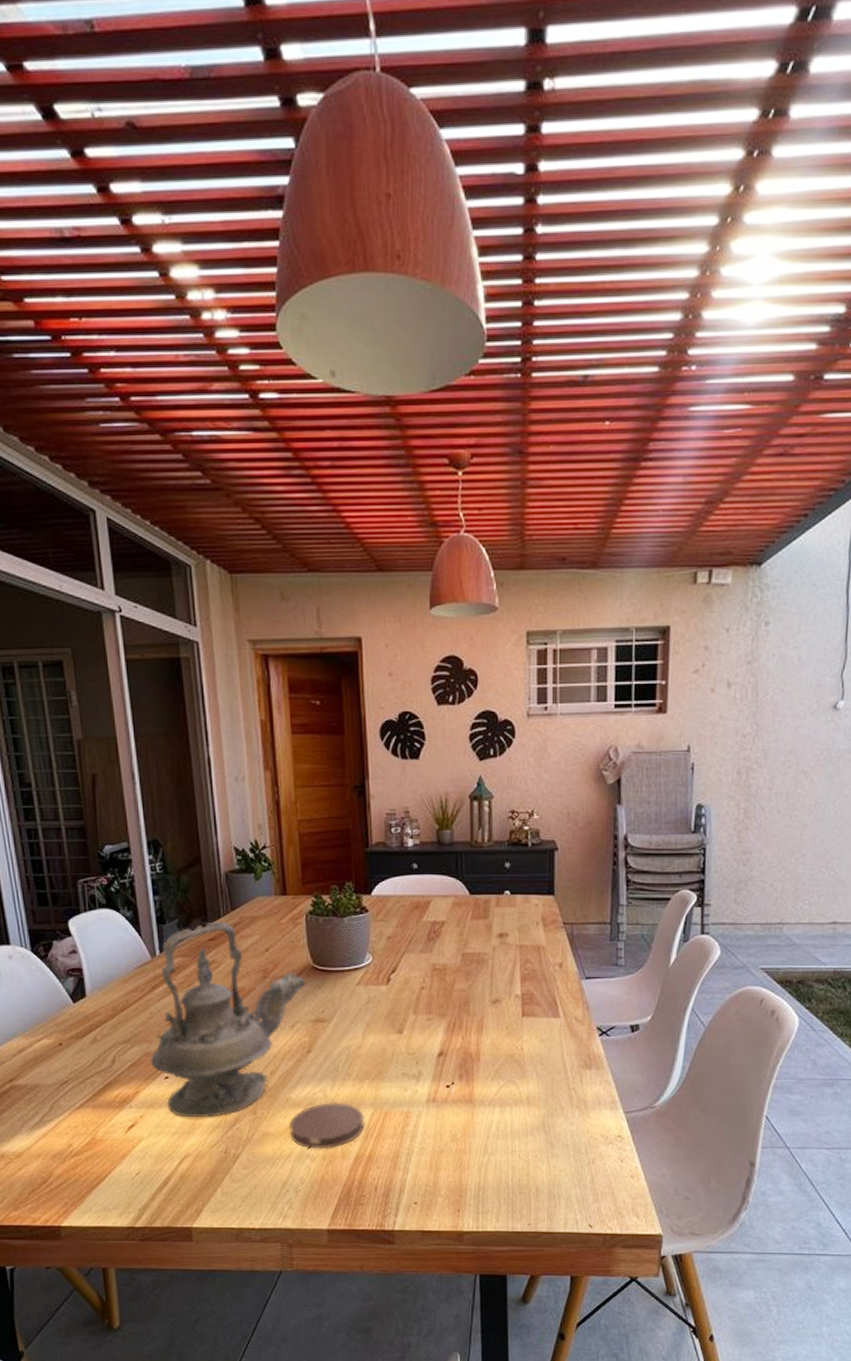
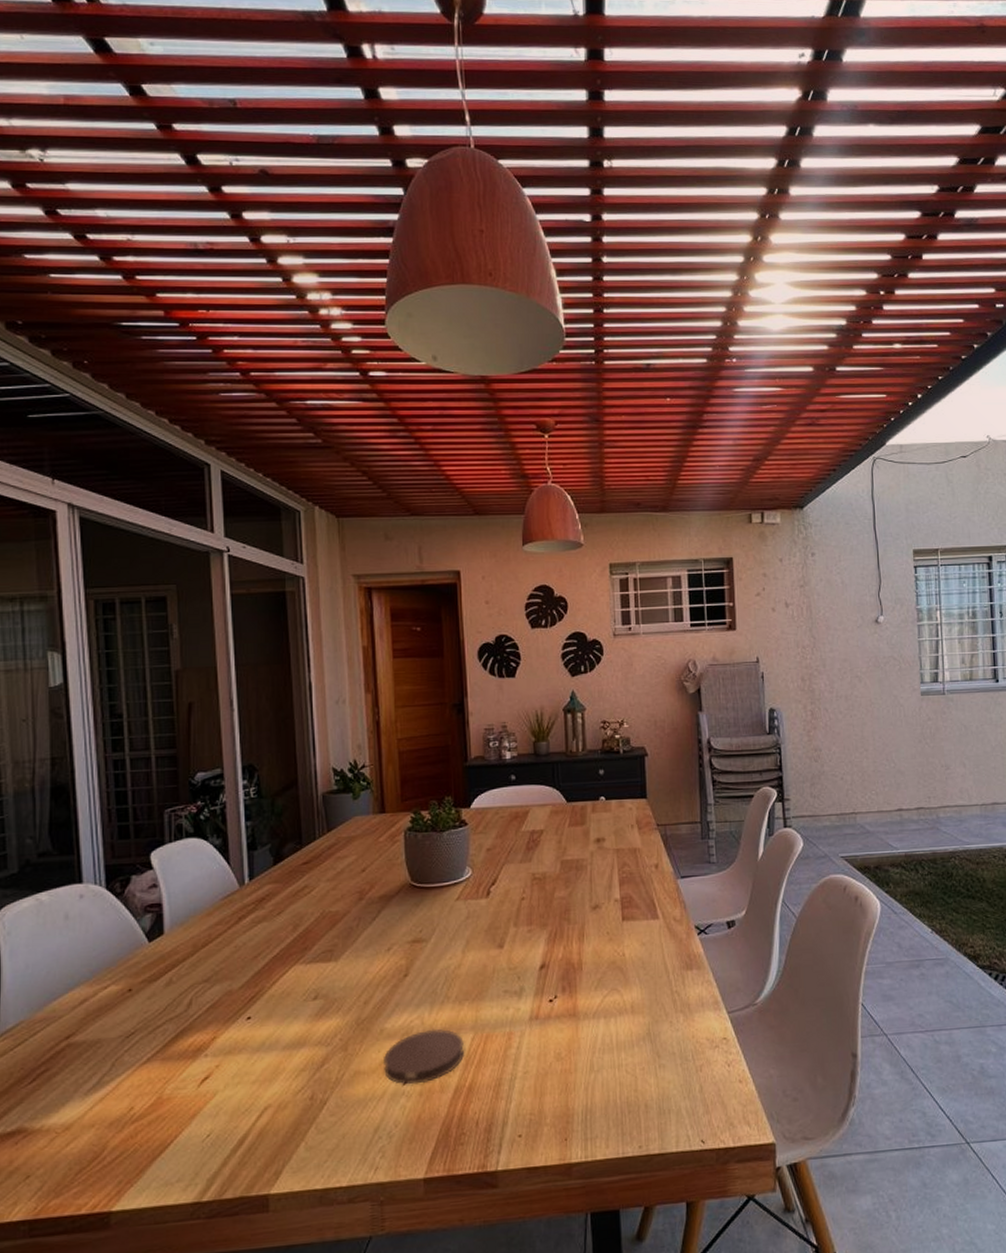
teapot: present [150,921,306,1117] -> none [231,843,404,1062]

